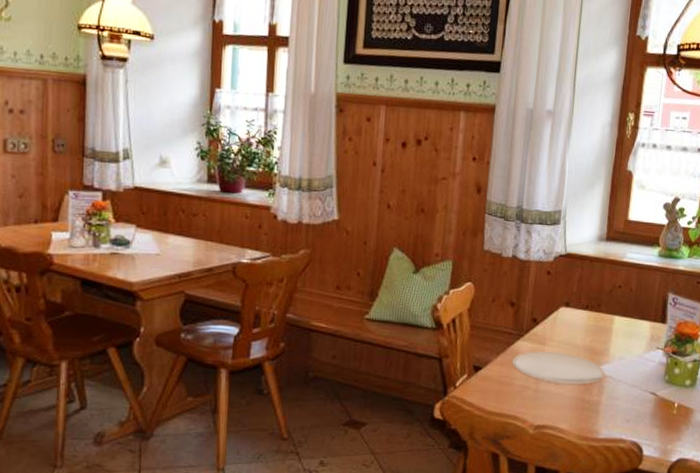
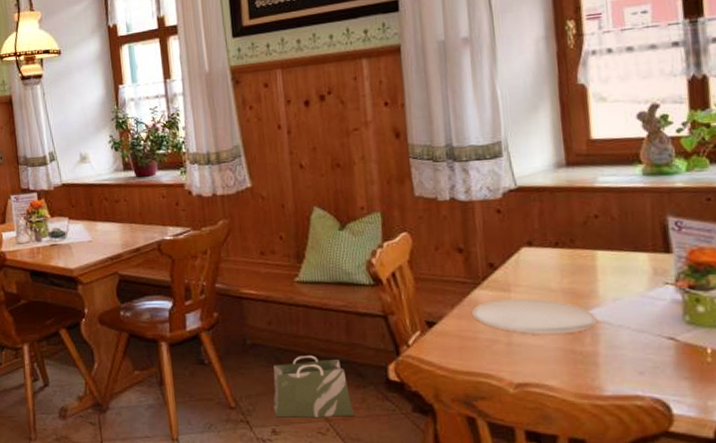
grocery bag: none [324,391,398,451] -> present [273,355,355,418]

